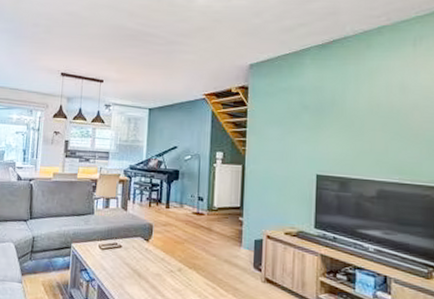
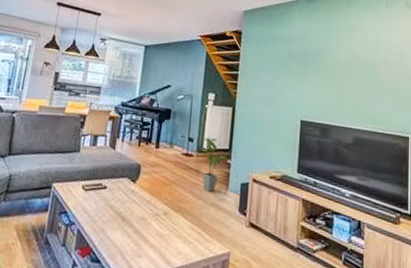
house plant: none [213,197,241,249] -> present [202,138,229,192]

